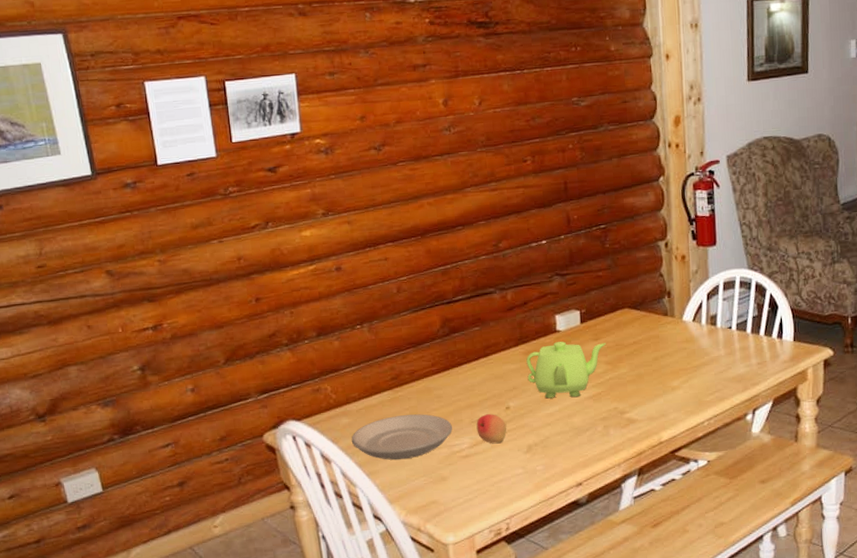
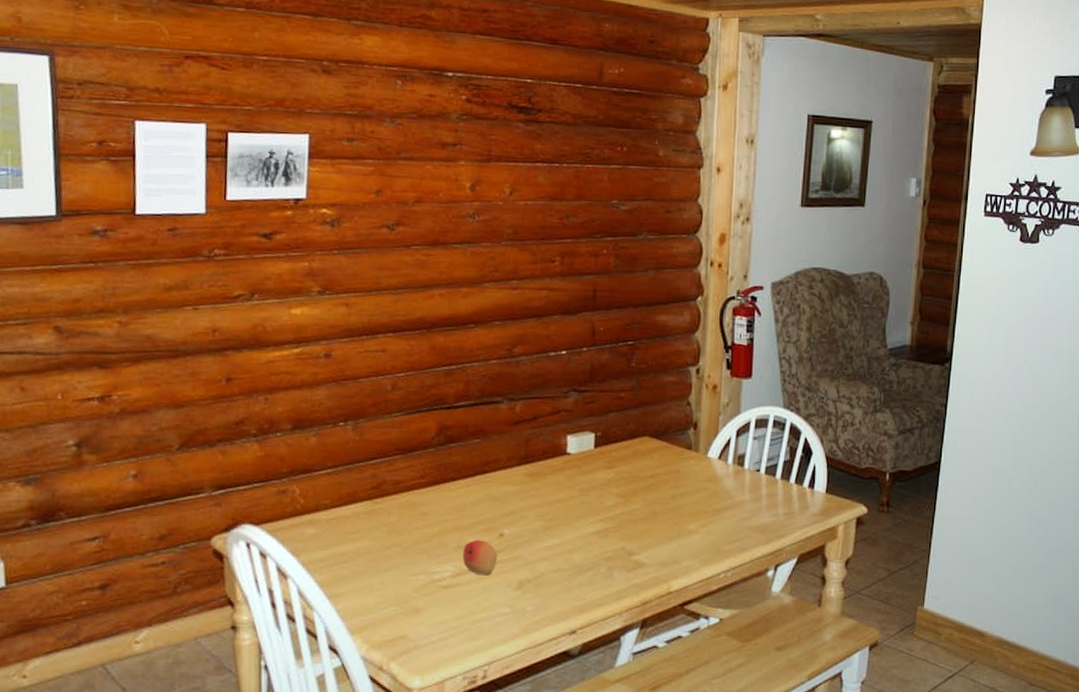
plate: present [351,414,452,460] -> none [315,531,435,584]
teapot: present [526,341,607,399] -> none [528,466,621,531]

